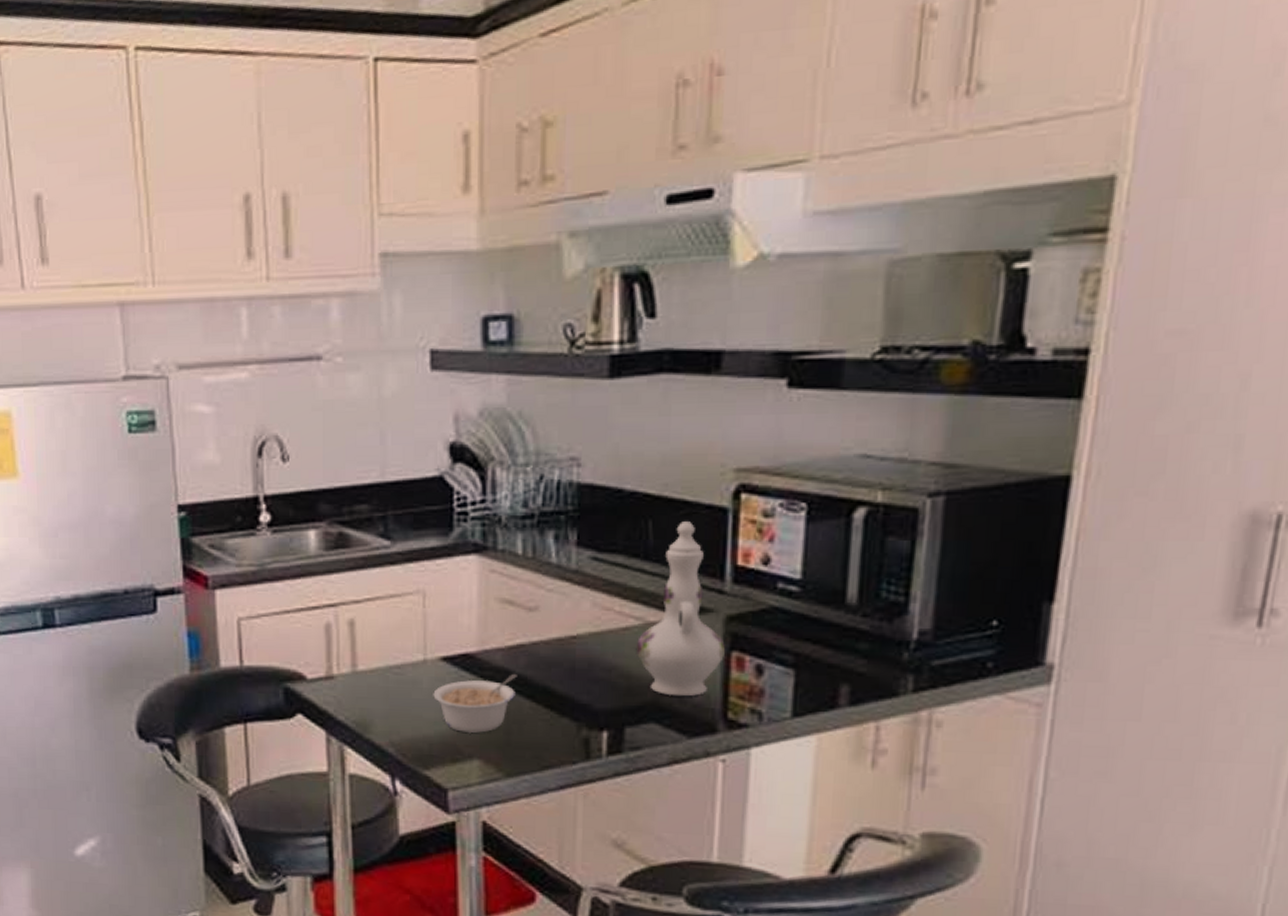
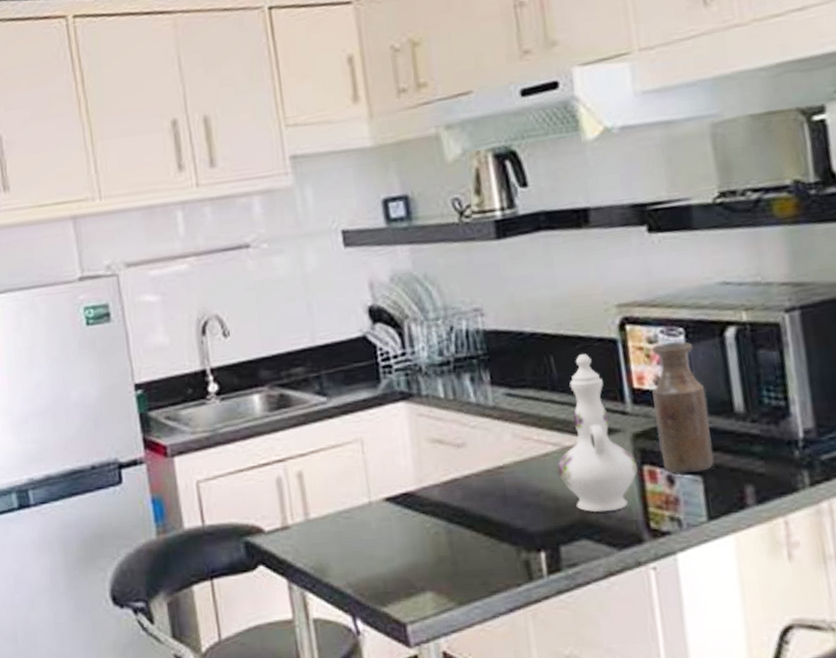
legume: present [433,673,517,733] -> none [381,506,456,567]
bottle: none [753,517,818,666] -> present [652,341,714,473]

